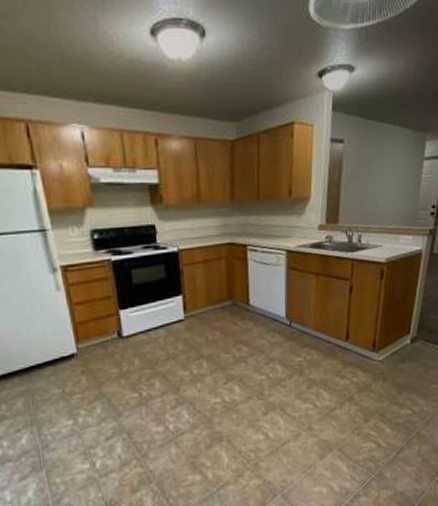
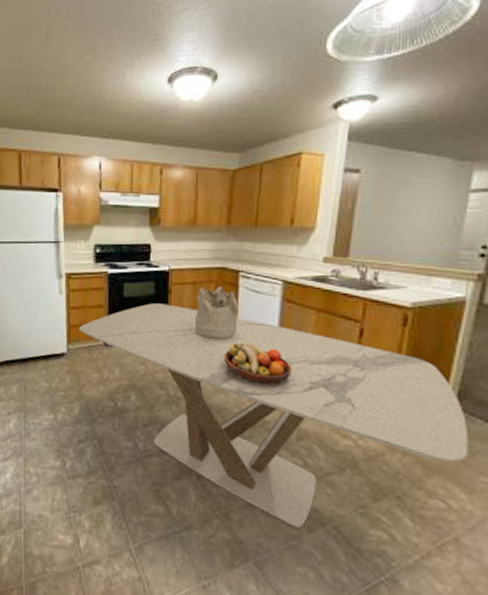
dining table: none [87,286,425,459] -> present [79,303,469,528]
mineral sample: none [209,262,251,315] -> present [194,286,240,341]
fruit bowl: none [241,312,300,348] -> present [224,342,292,384]

